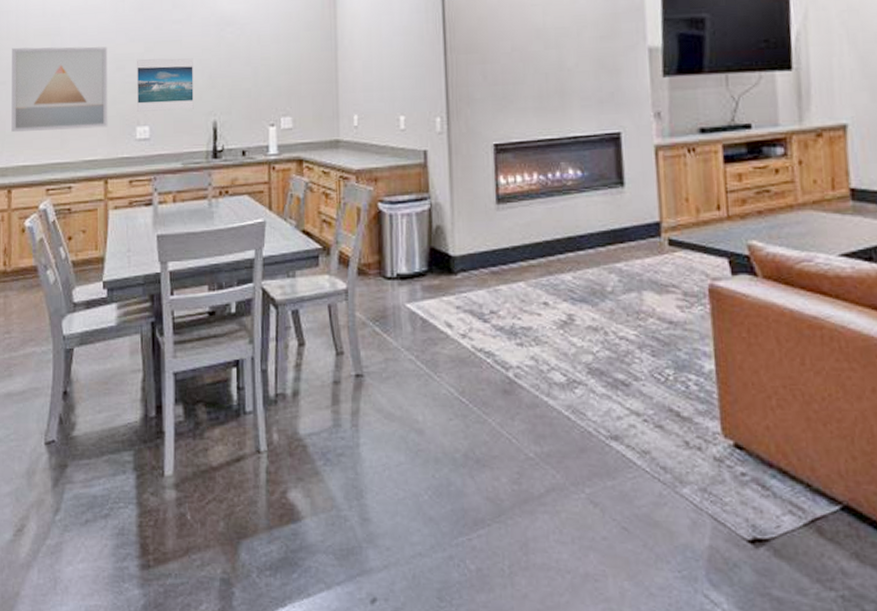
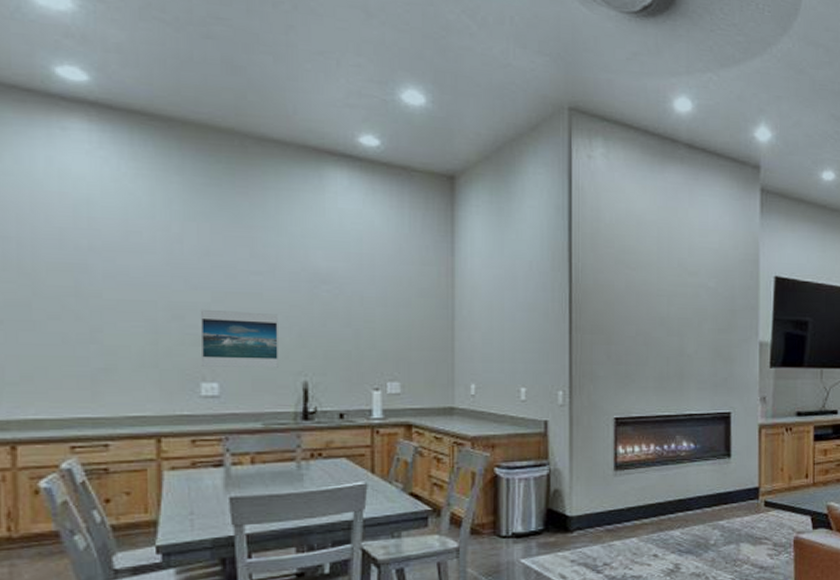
wall art: present [11,46,108,133] -> none [11,281,161,382]

